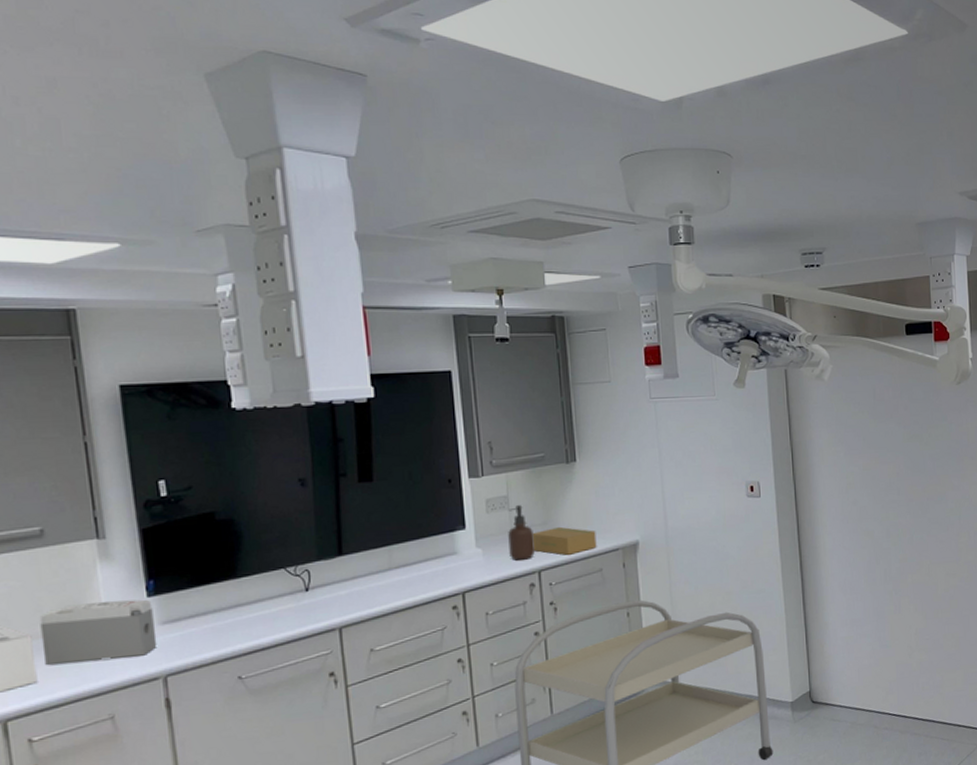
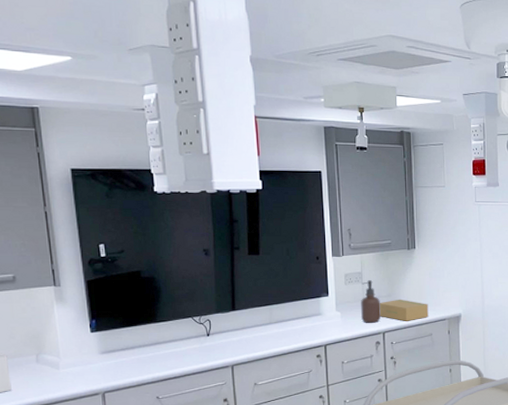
battery: present [39,599,158,665] -> none [13,333,98,378]

